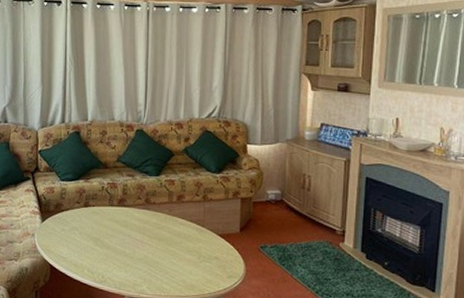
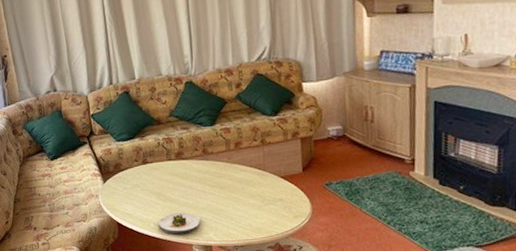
salad plate: none [92,261,135,284] -> present [158,212,200,234]

